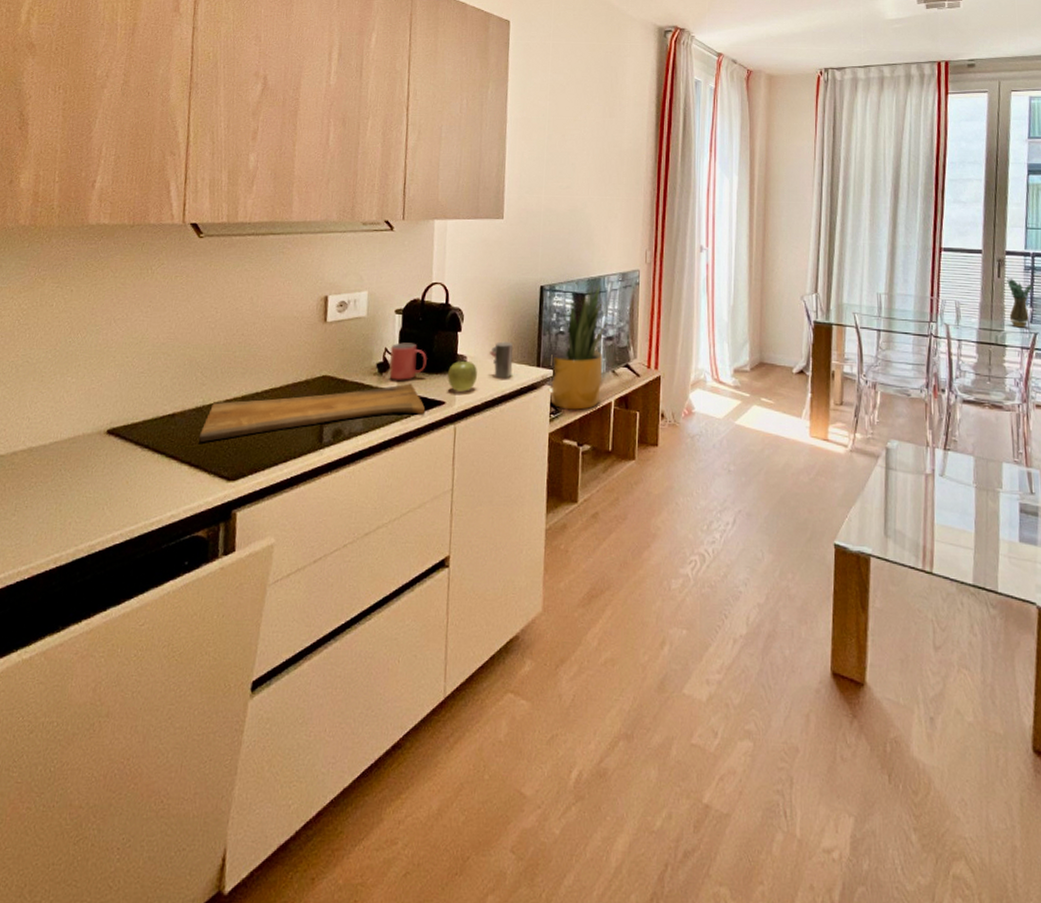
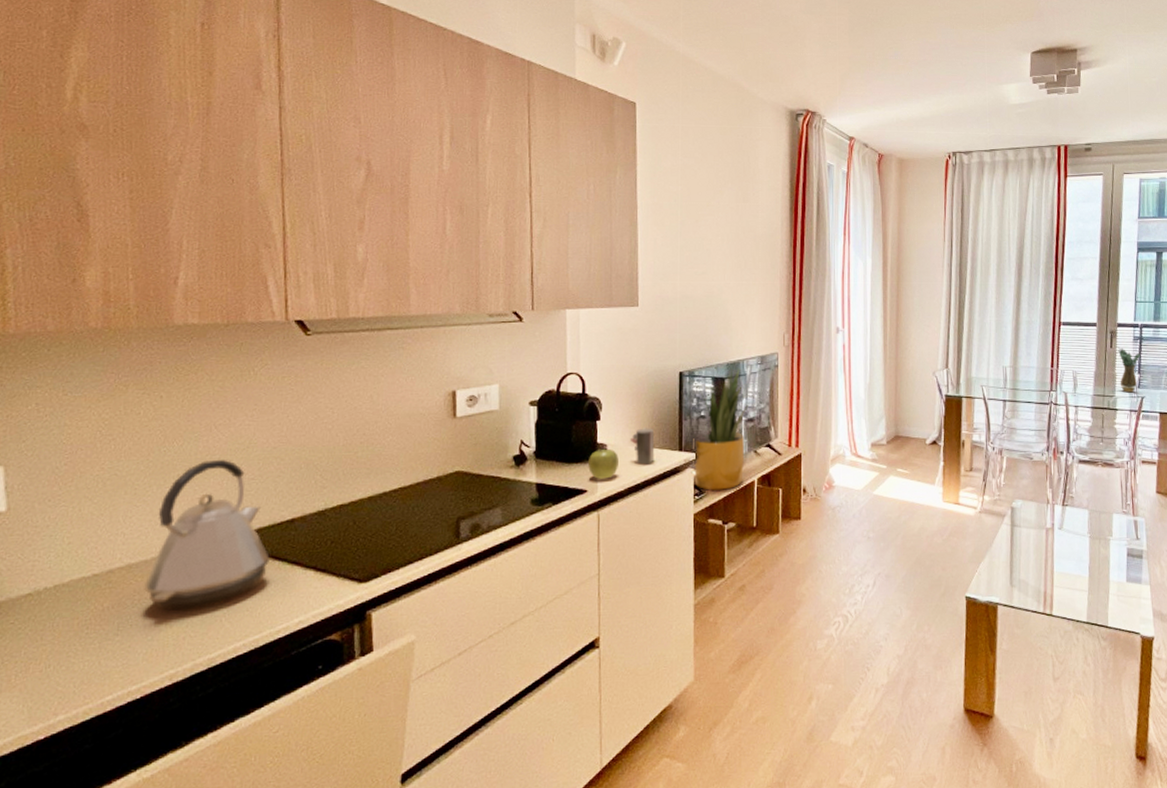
kettle: none [41,352,152,496] -> present [144,459,271,611]
cutting board: present [198,383,426,443] -> none [323,474,567,547]
mug: present [389,342,427,380] -> none [526,434,566,472]

